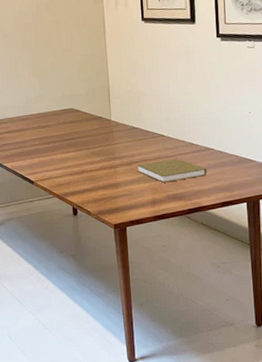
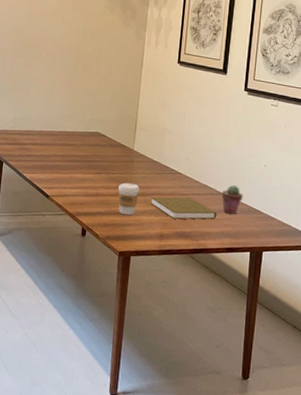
coffee cup: none [101,154,125,187] -> present [117,182,140,215]
potted succulent: none [209,138,232,168] -> present [221,185,243,214]

